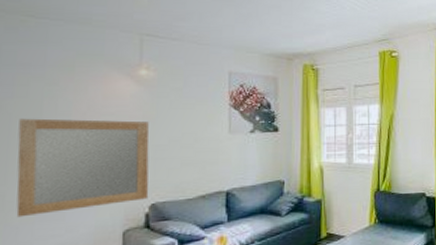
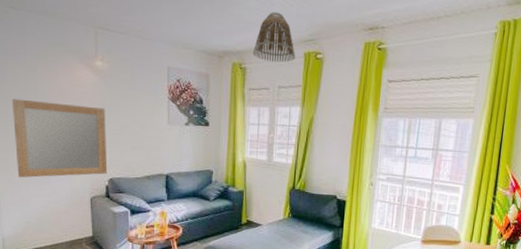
lamp shade: none [324,14,371,62] -> present [252,11,296,63]

